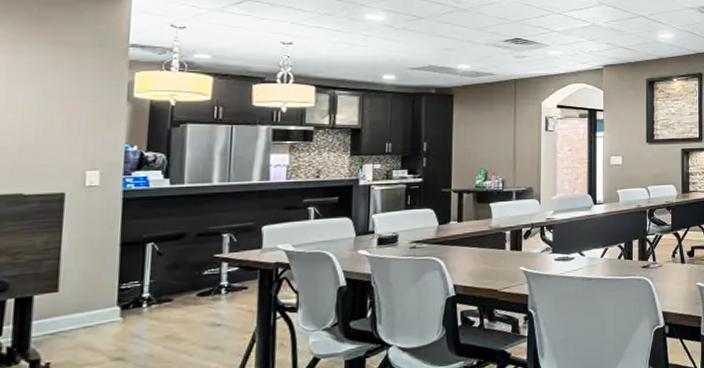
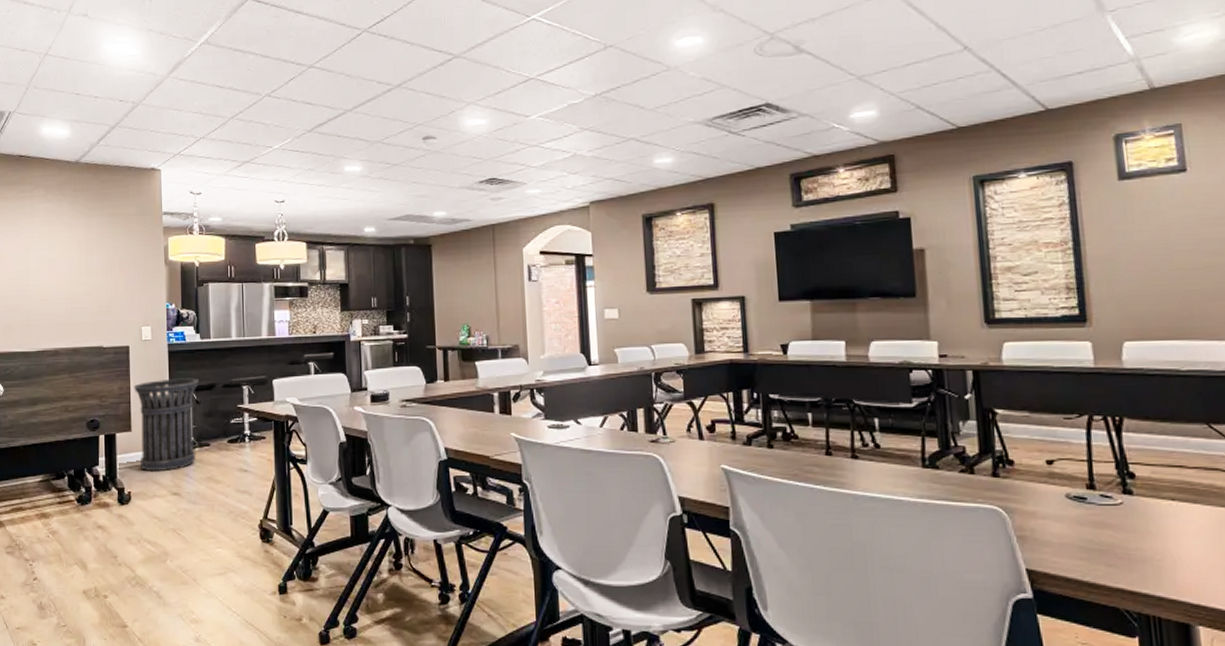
trash can: none [67,227,163,337] -> present [134,378,198,472]

